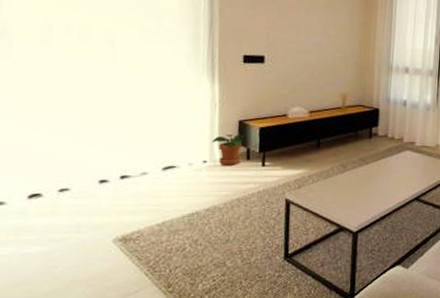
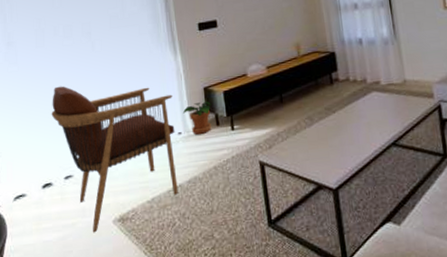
armchair: none [50,92,203,250] -> present [51,86,178,233]

